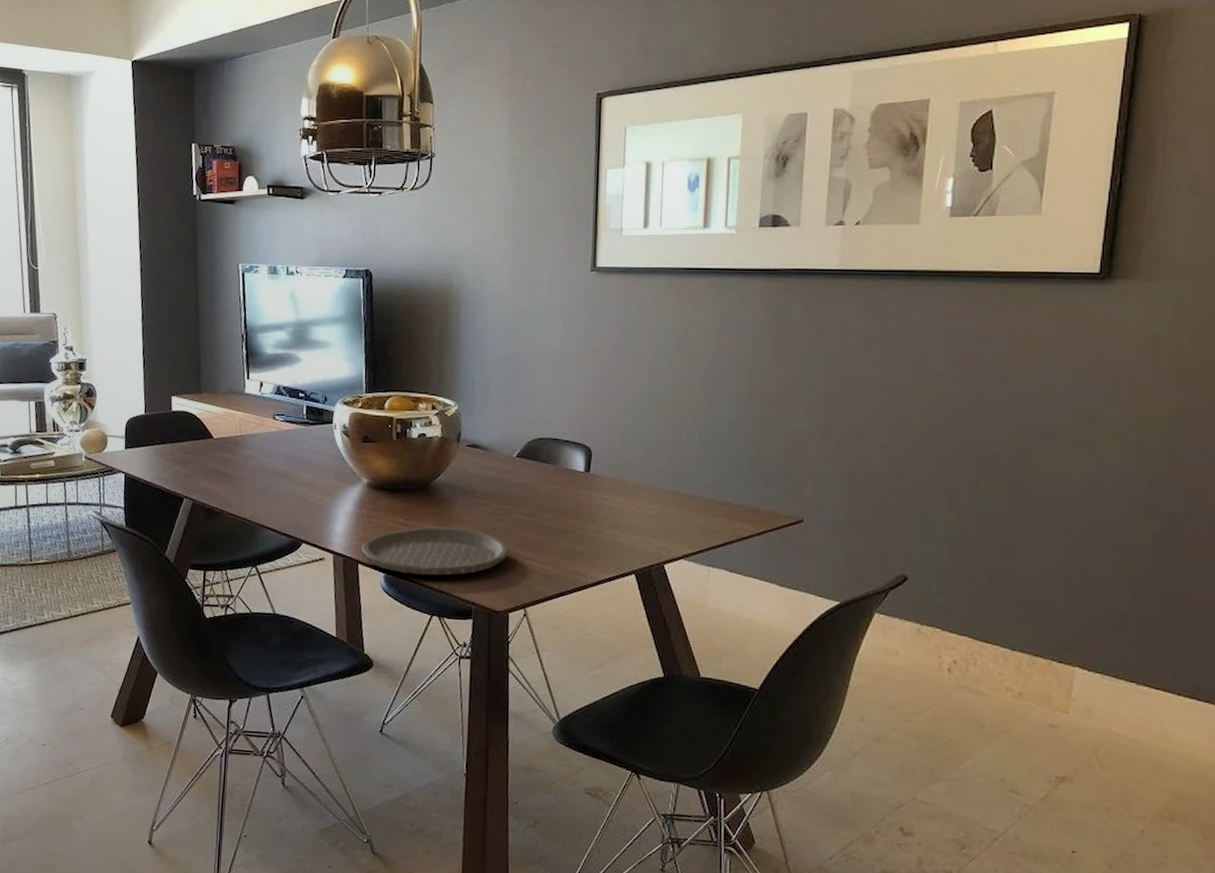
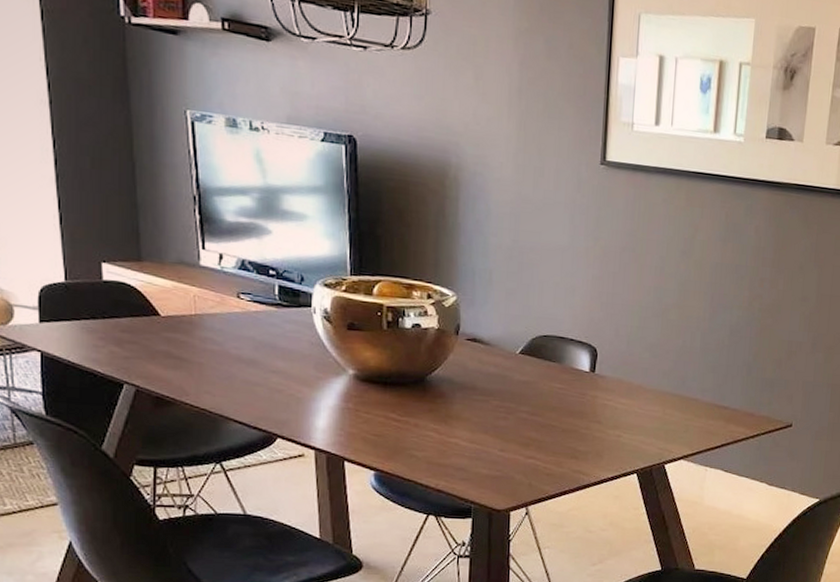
plate: present [361,526,510,576] -> none [347,423,512,474]

